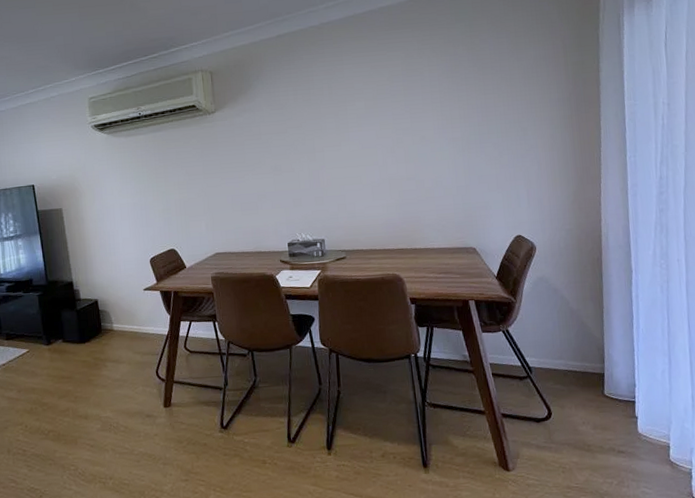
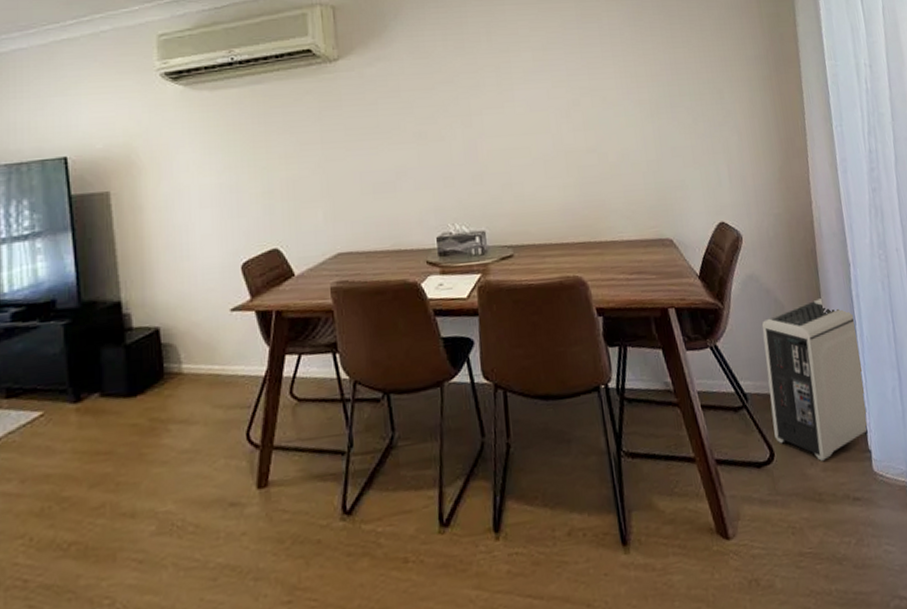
air purifier: none [548,296,636,421] -> present [761,297,868,461]

